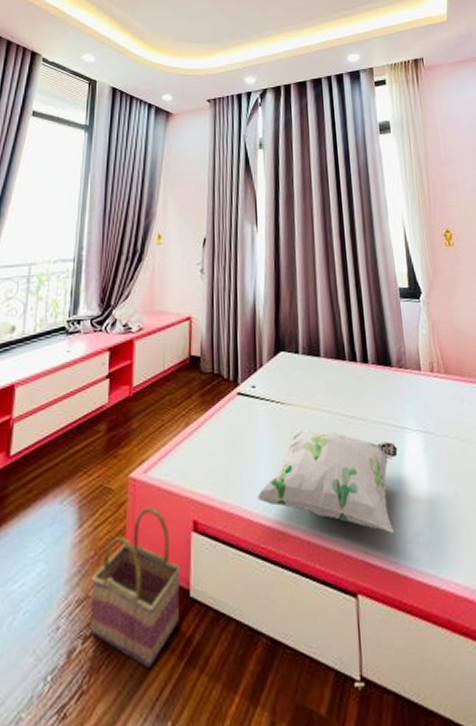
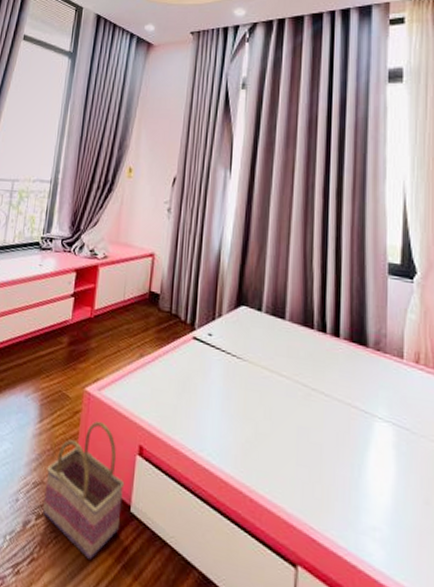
decorative pillow: present [257,428,398,533] -> none [203,386,362,518]

